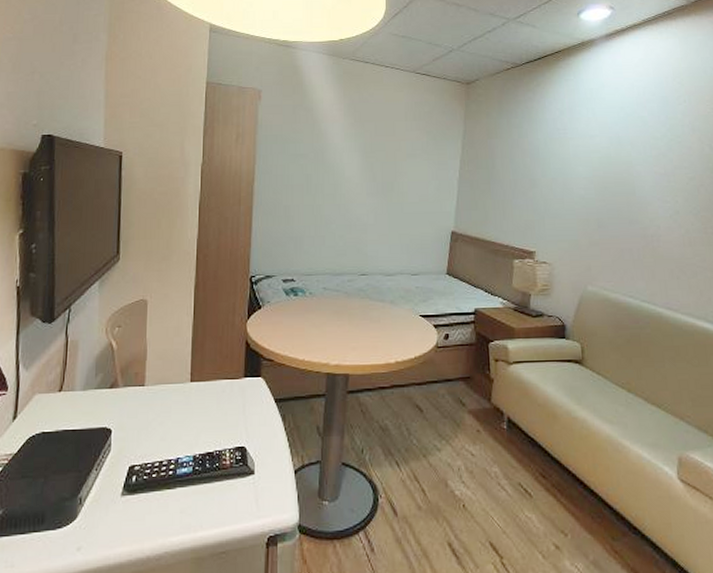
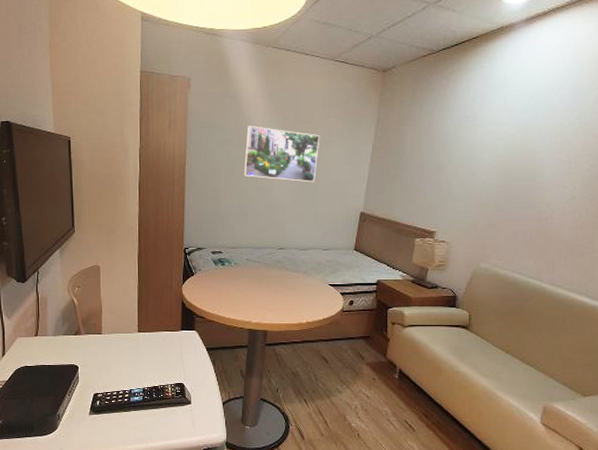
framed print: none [319,139,404,200] -> present [243,126,320,183]

